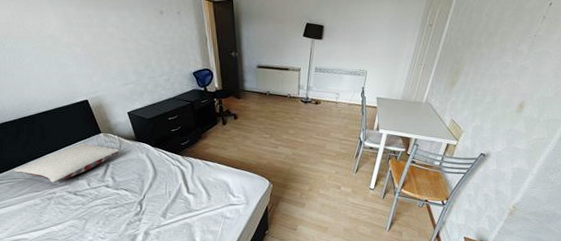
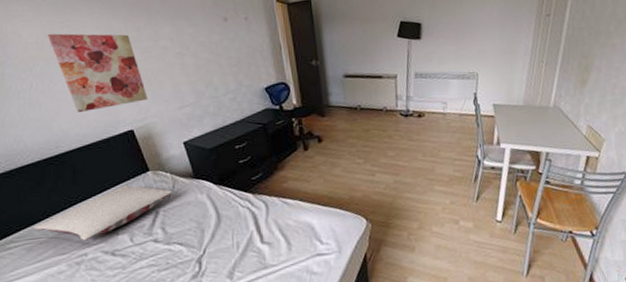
wall art: none [15,16,99,83] -> present [47,33,148,112]

